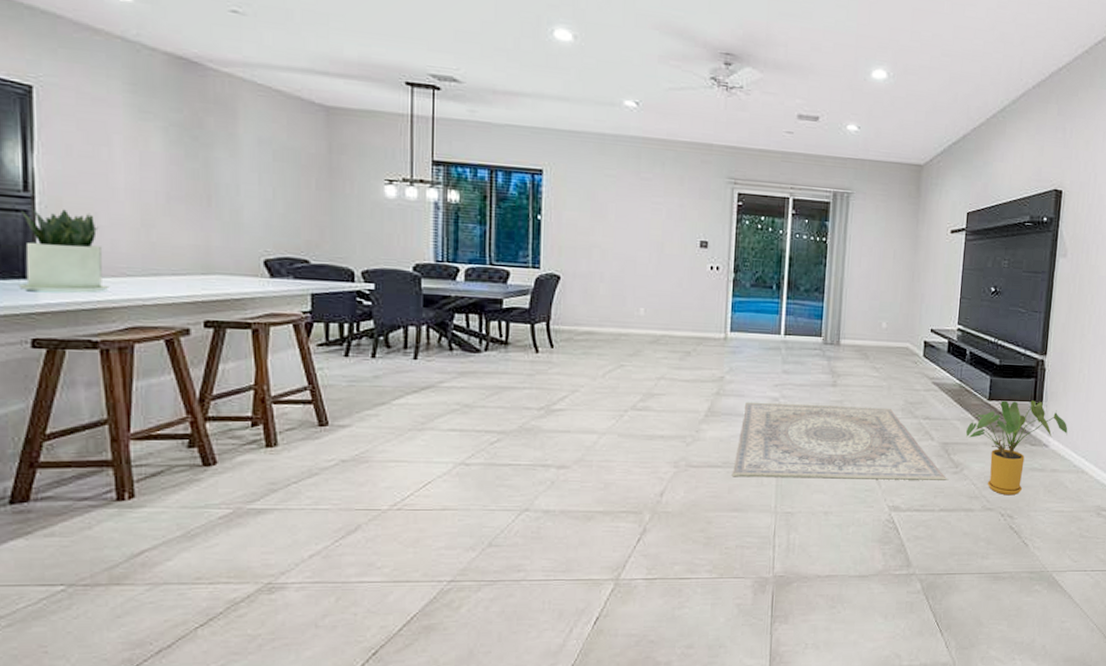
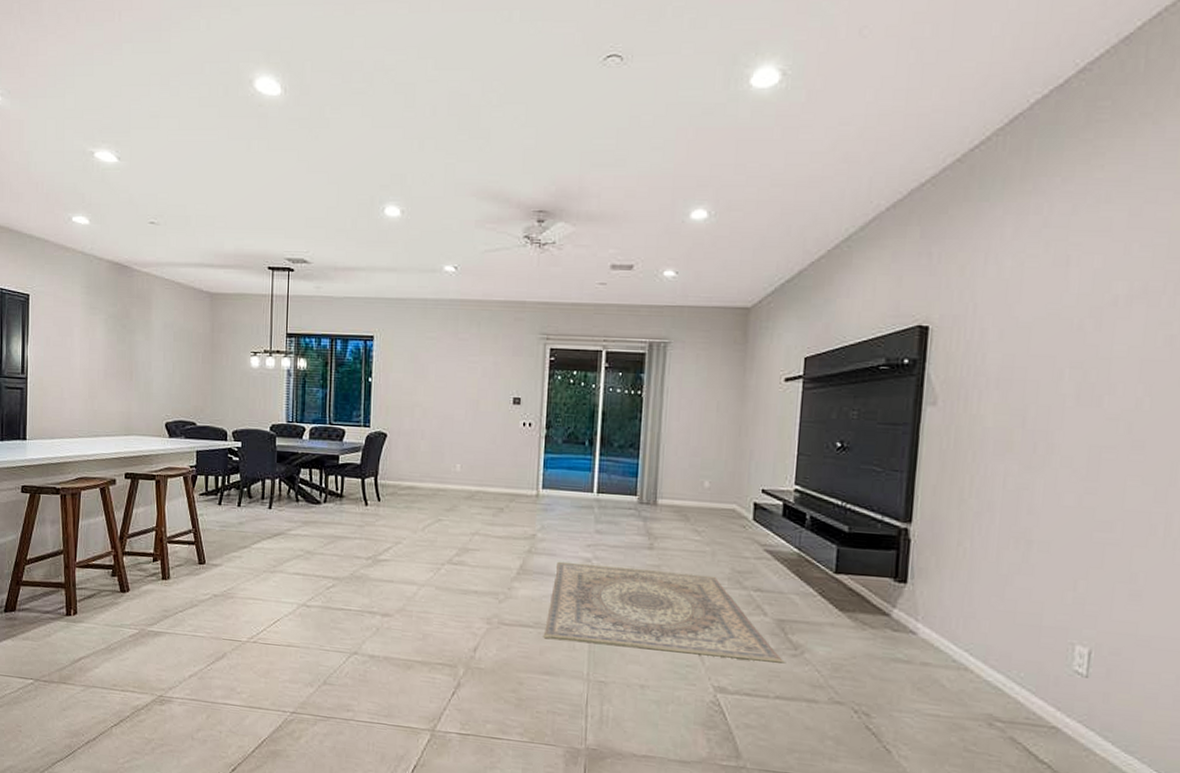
planter: present [18,209,110,293] -> none [16,386,68,451]
house plant: present [966,400,1068,496] -> none [807,575,944,690]

